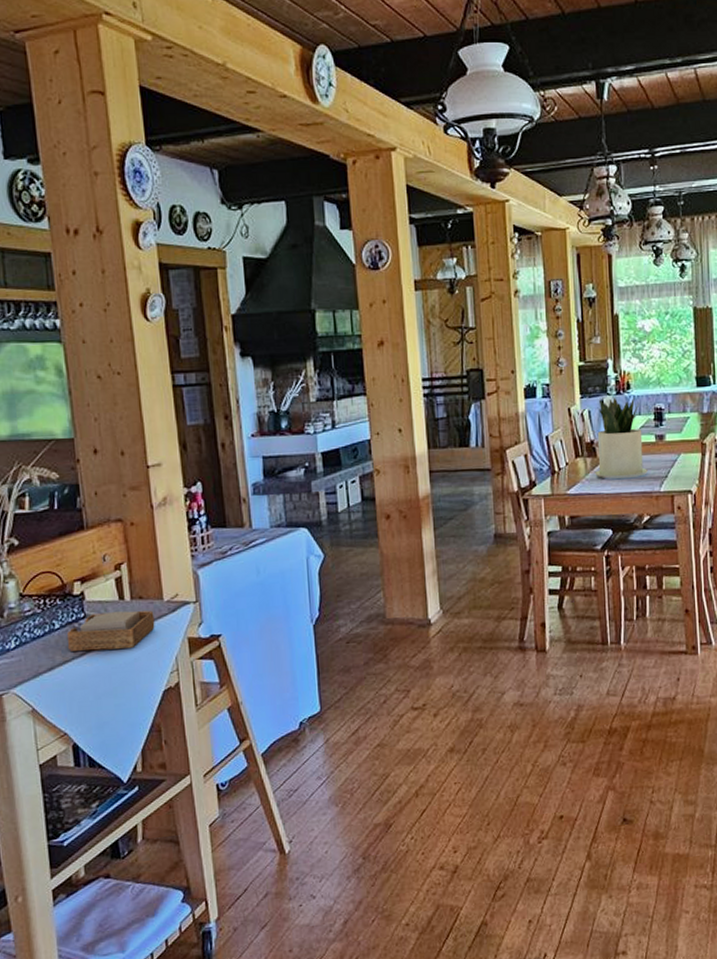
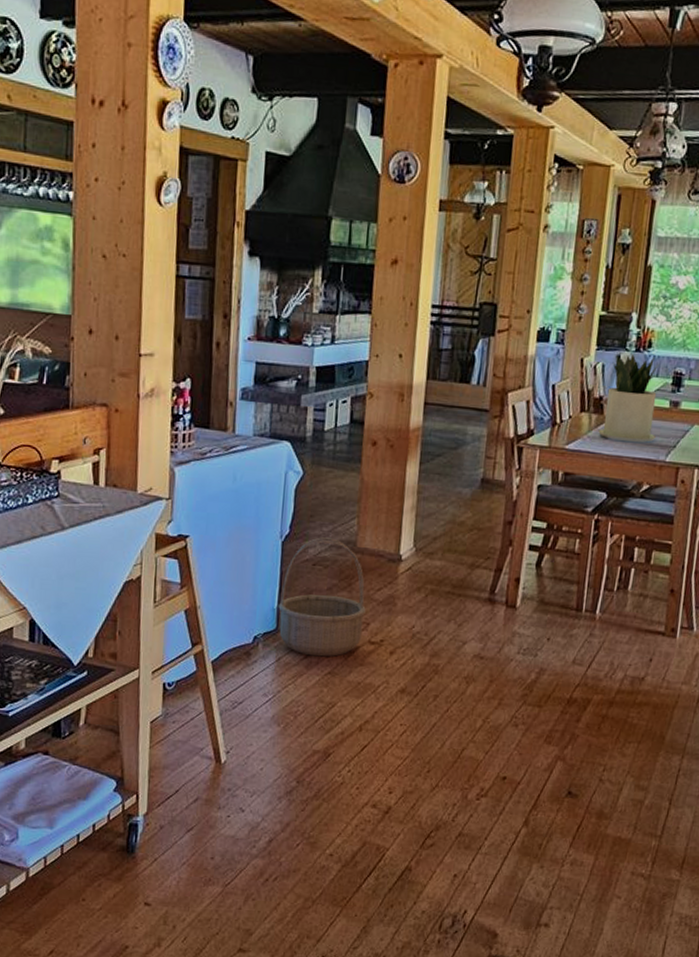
napkin holder: present [66,610,155,652] -> none [37,494,126,535]
basket: none [319,614,404,732] -> present [278,537,366,657]

